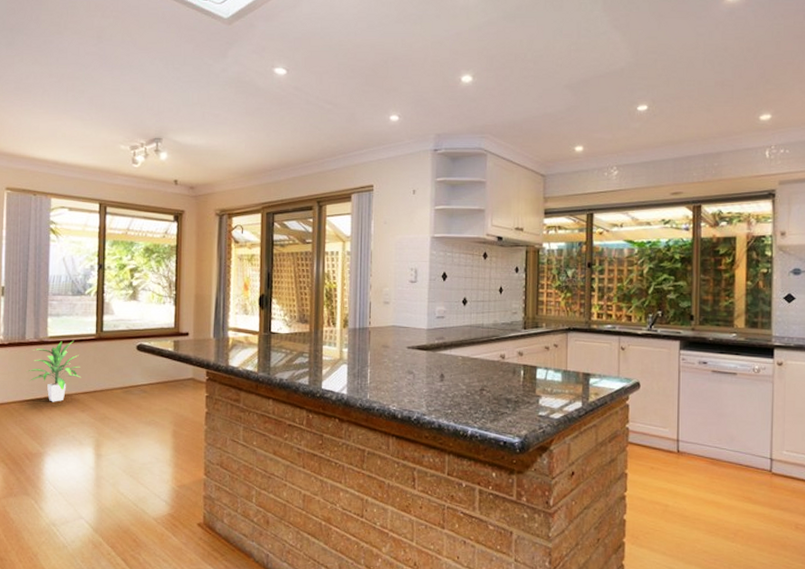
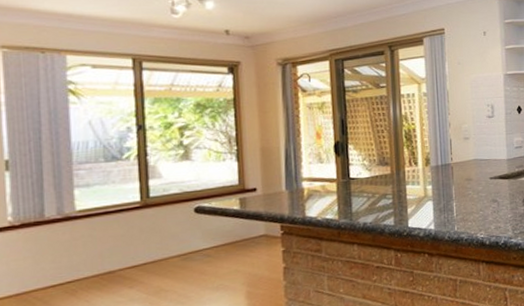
indoor plant: present [27,340,82,402] -> none [50,211,126,283]

